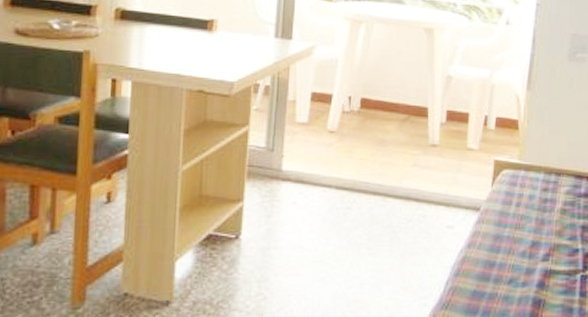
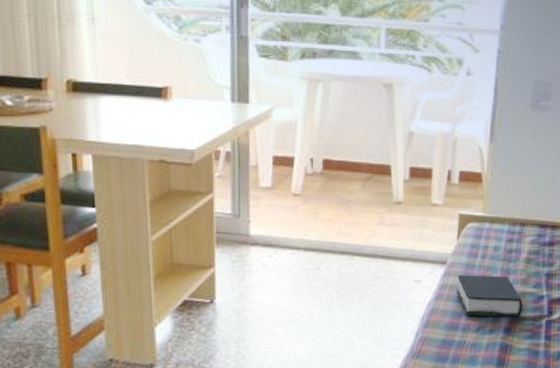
book: none [489,222,557,271] -> present [456,274,523,318]

